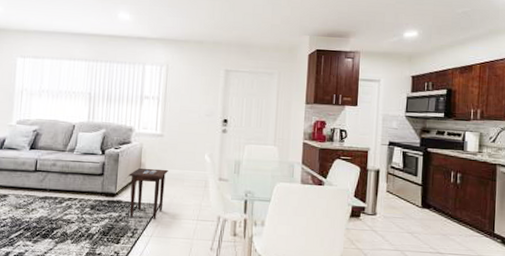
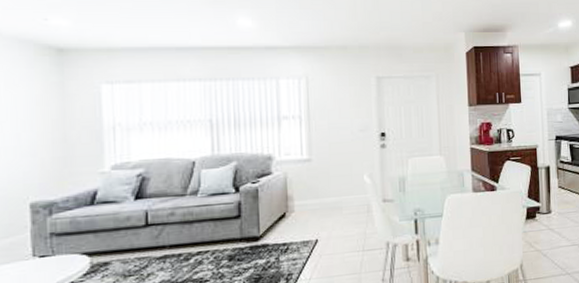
side table: present [128,167,168,219] -> none [273,198,322,262]

